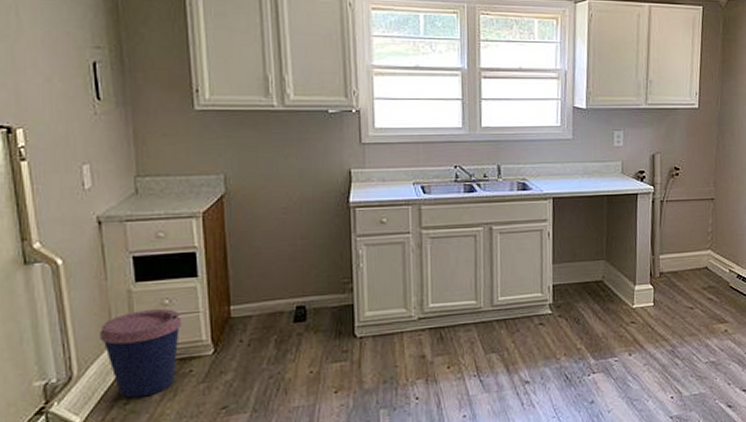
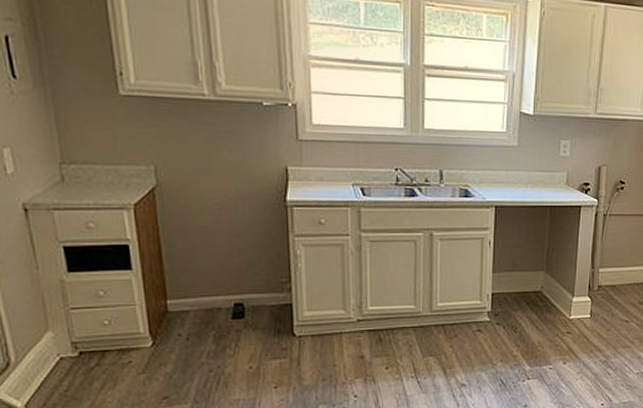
coffee cup: present [100,309,183,398] -> none [35,300,119,386]

